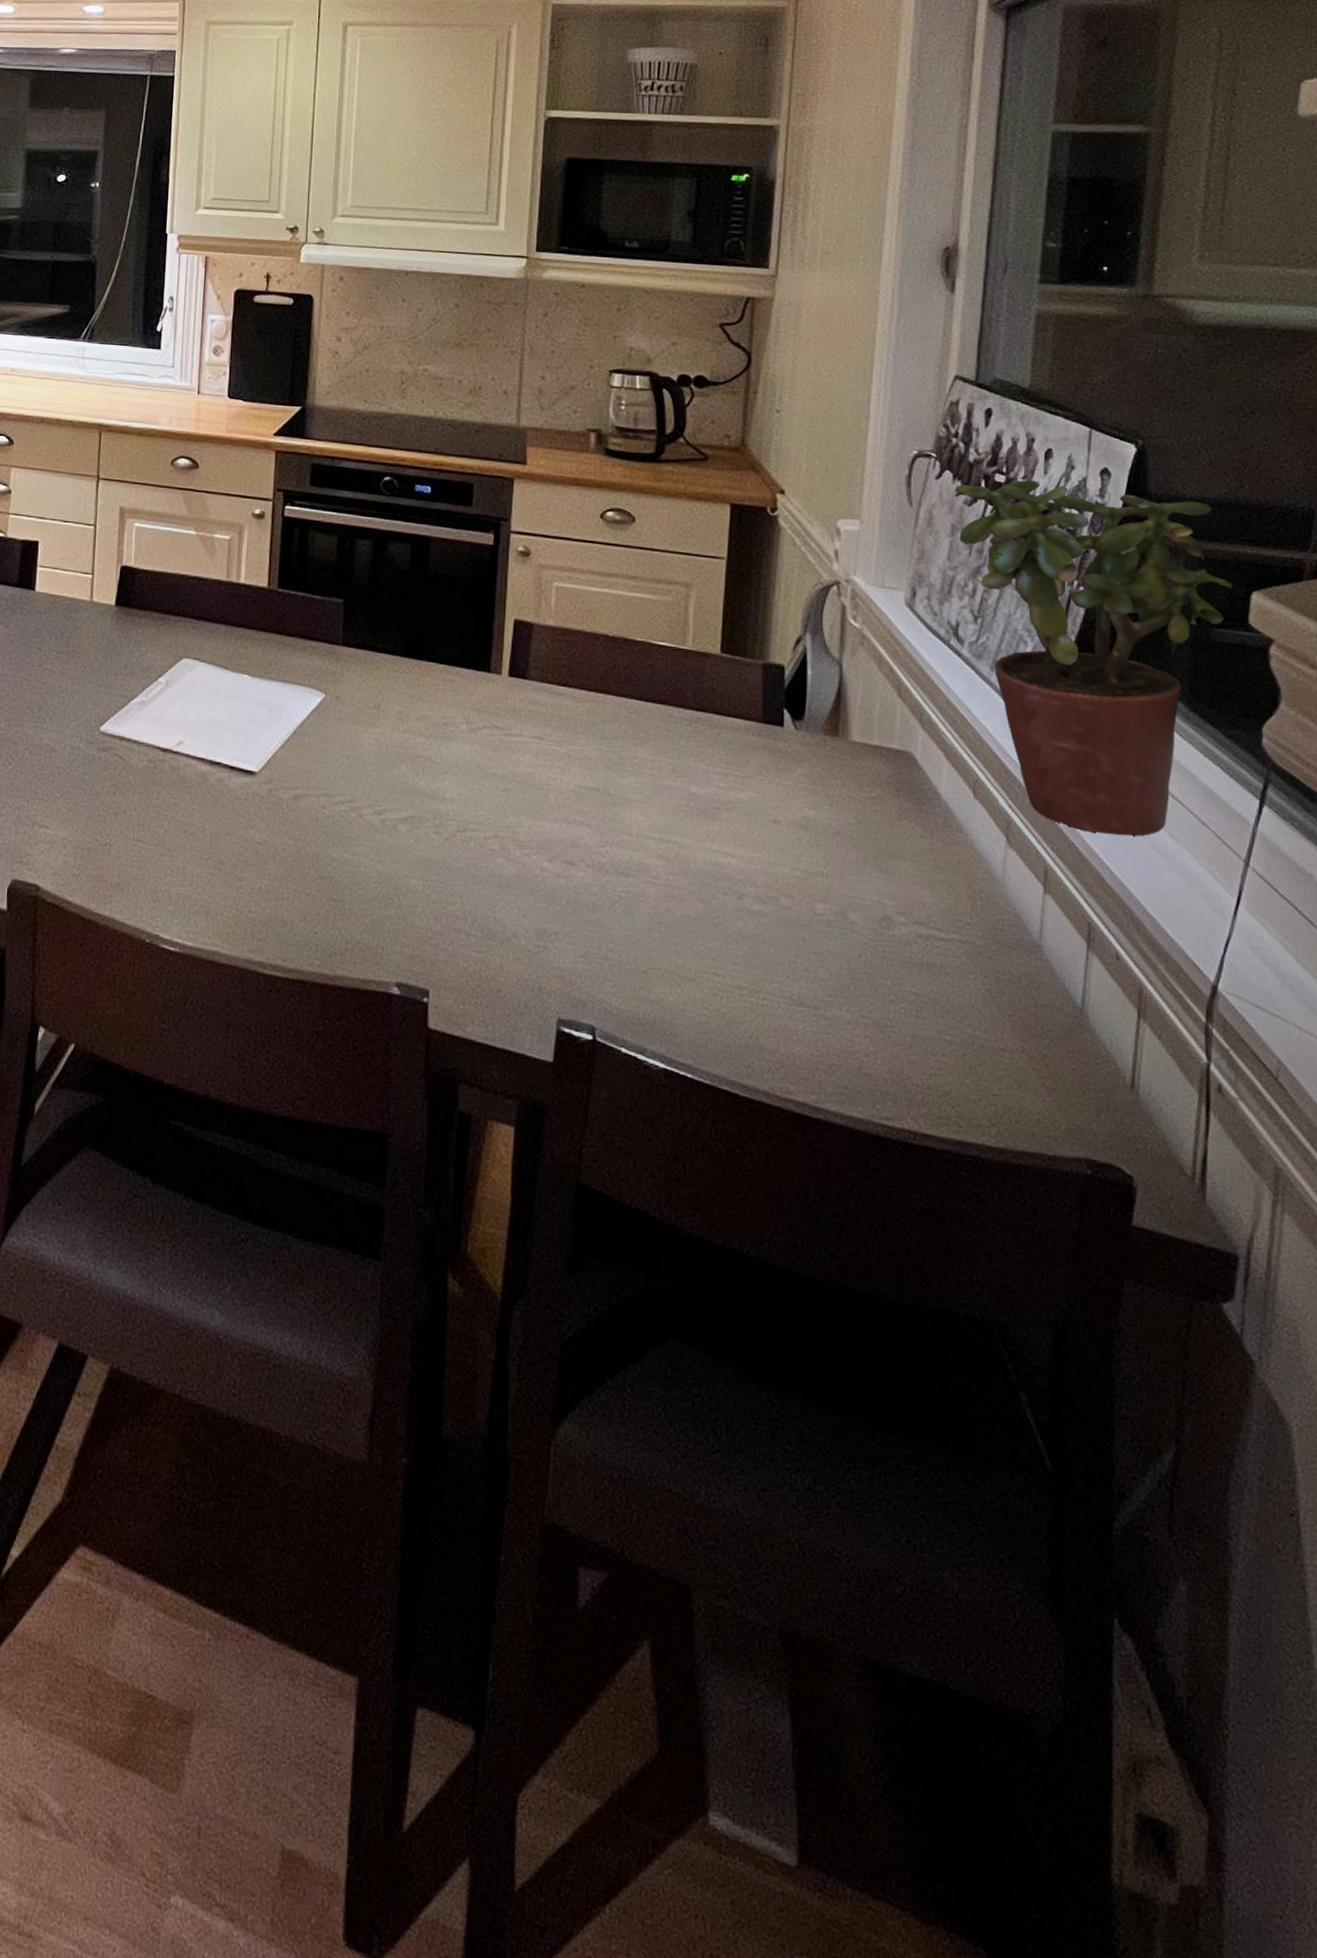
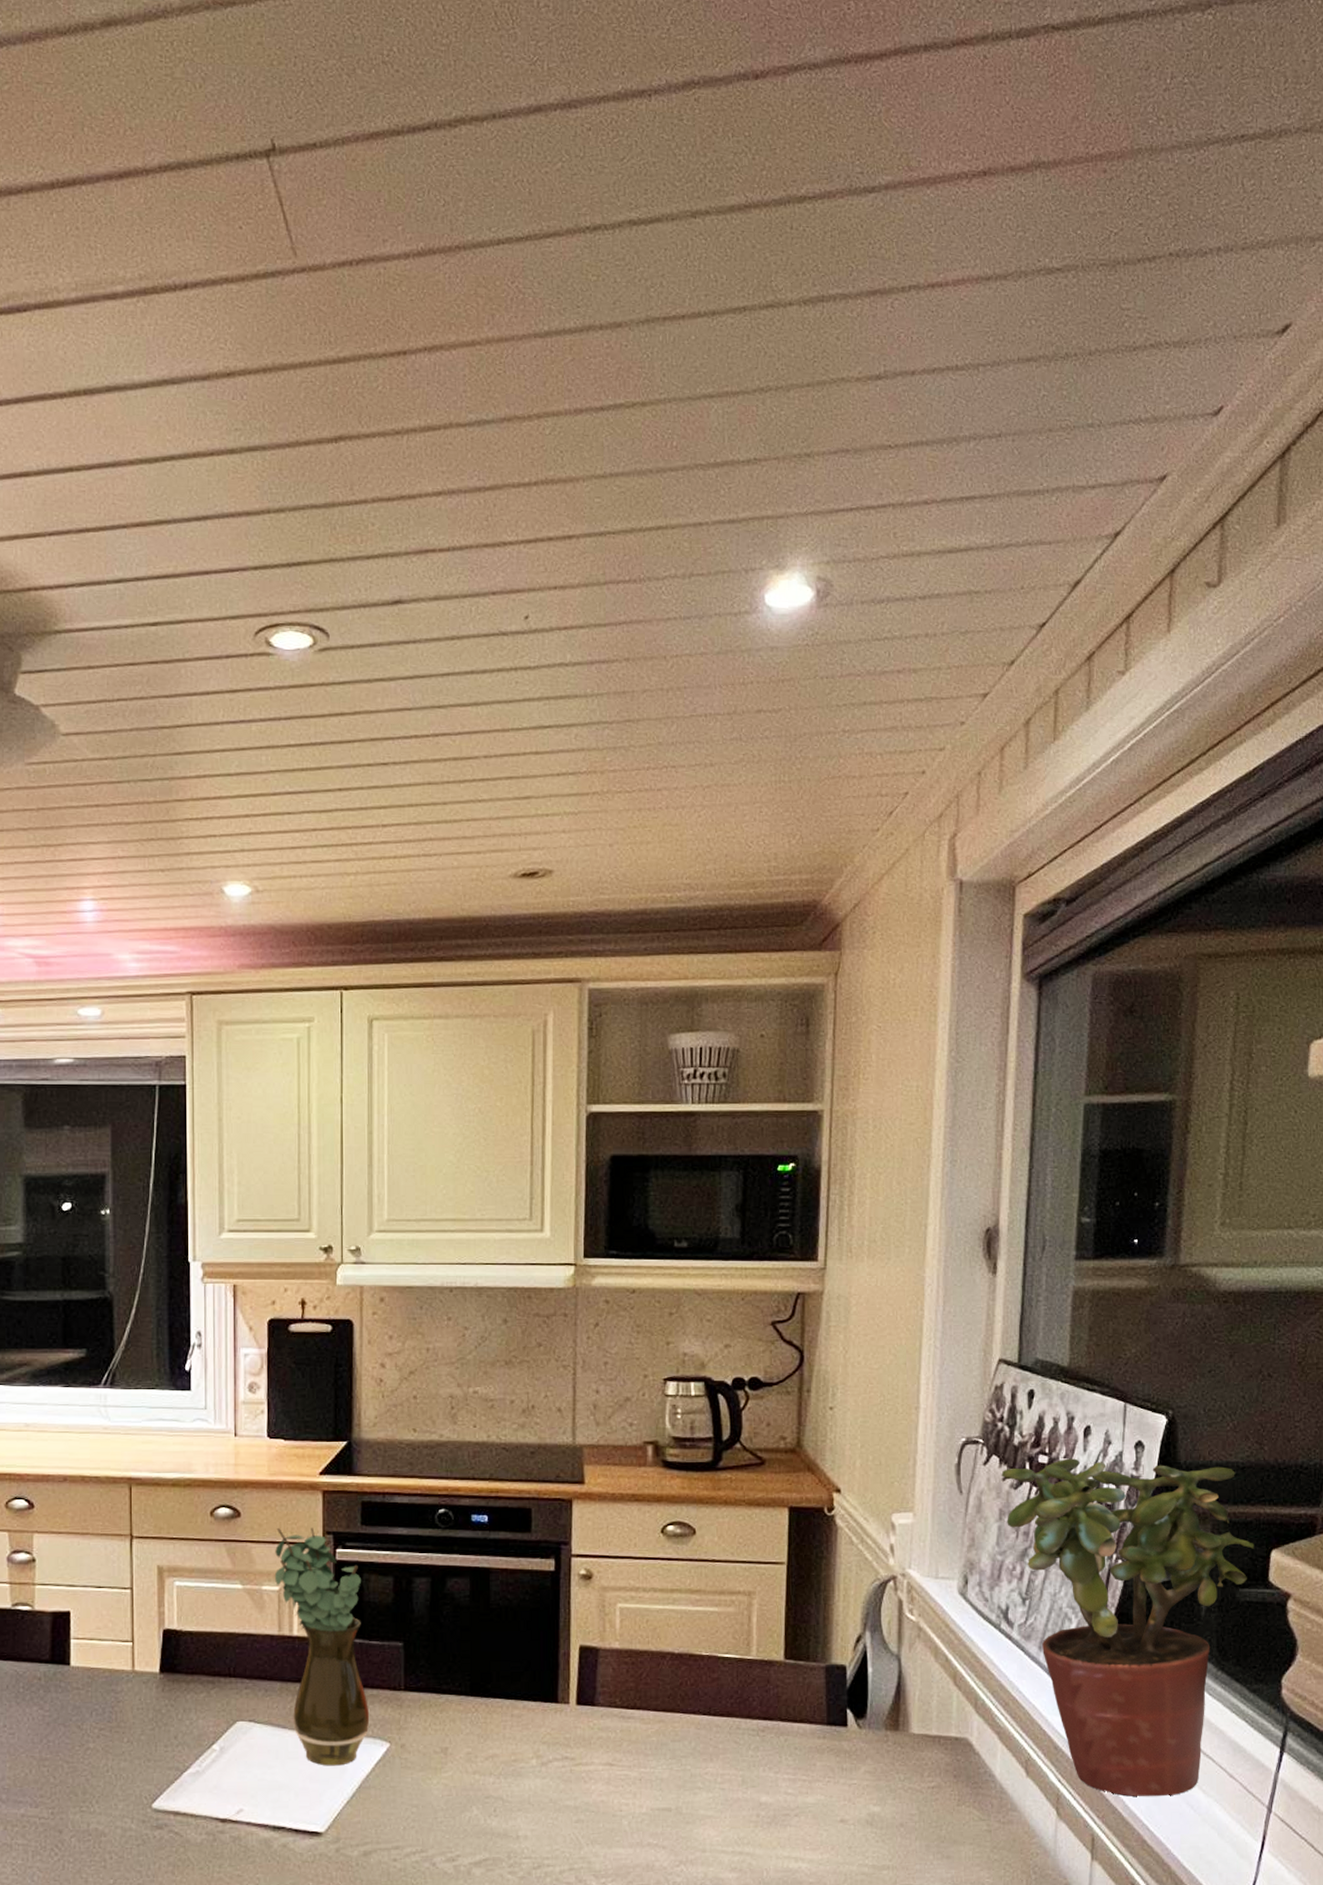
vase: none [226,481,308,710] -> present [274,1527,370,1766]

